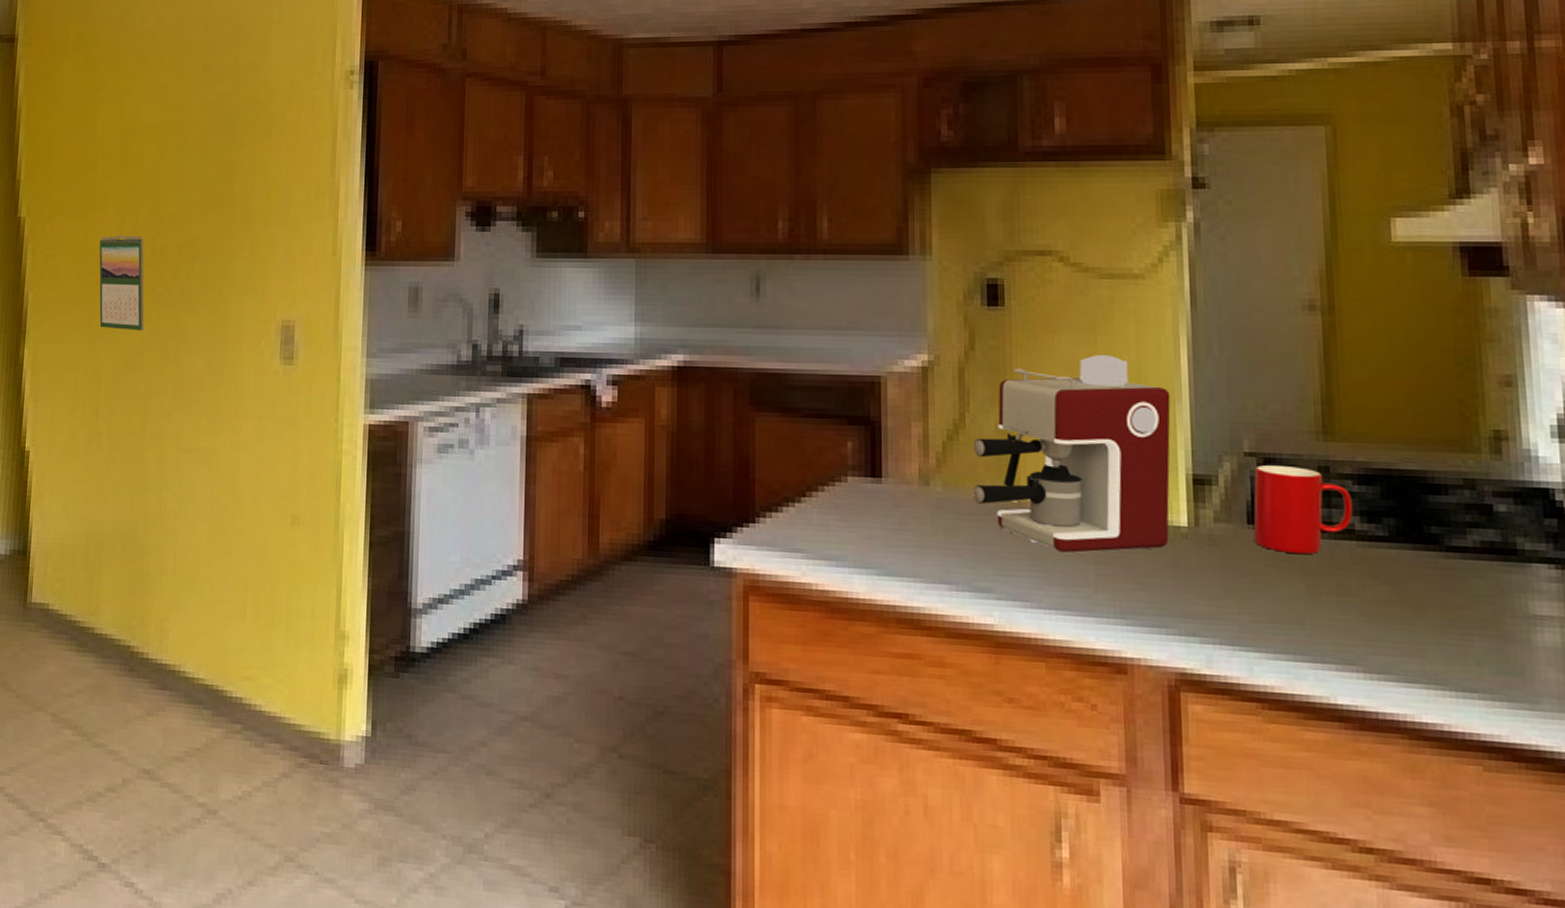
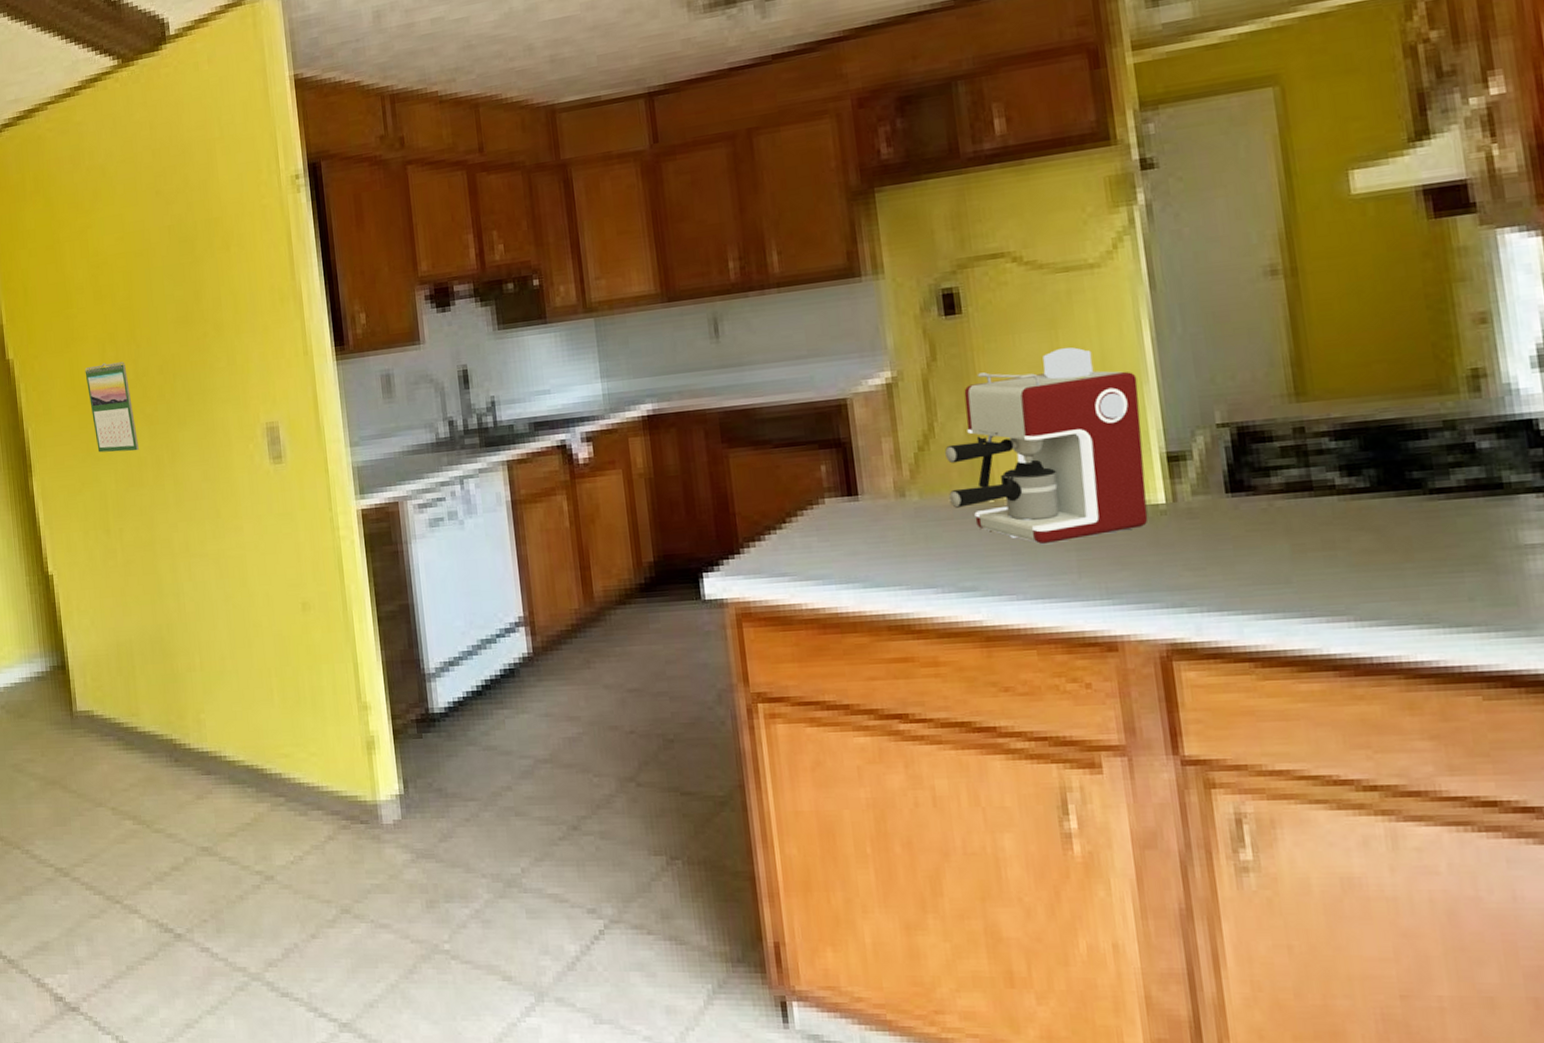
cup: present [1253,465,1353,555] -> none [1228,431,1332,517]

